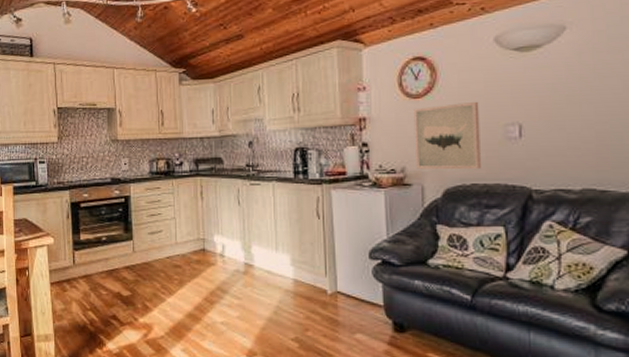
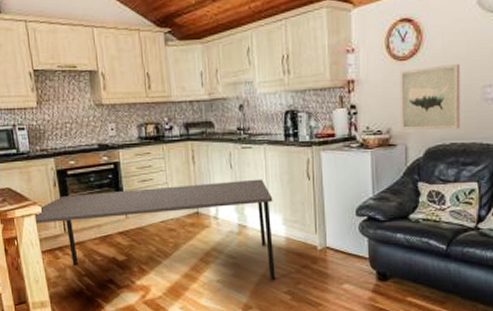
dining table: none [48,216,282,326] -> present [35,179,276,281]

